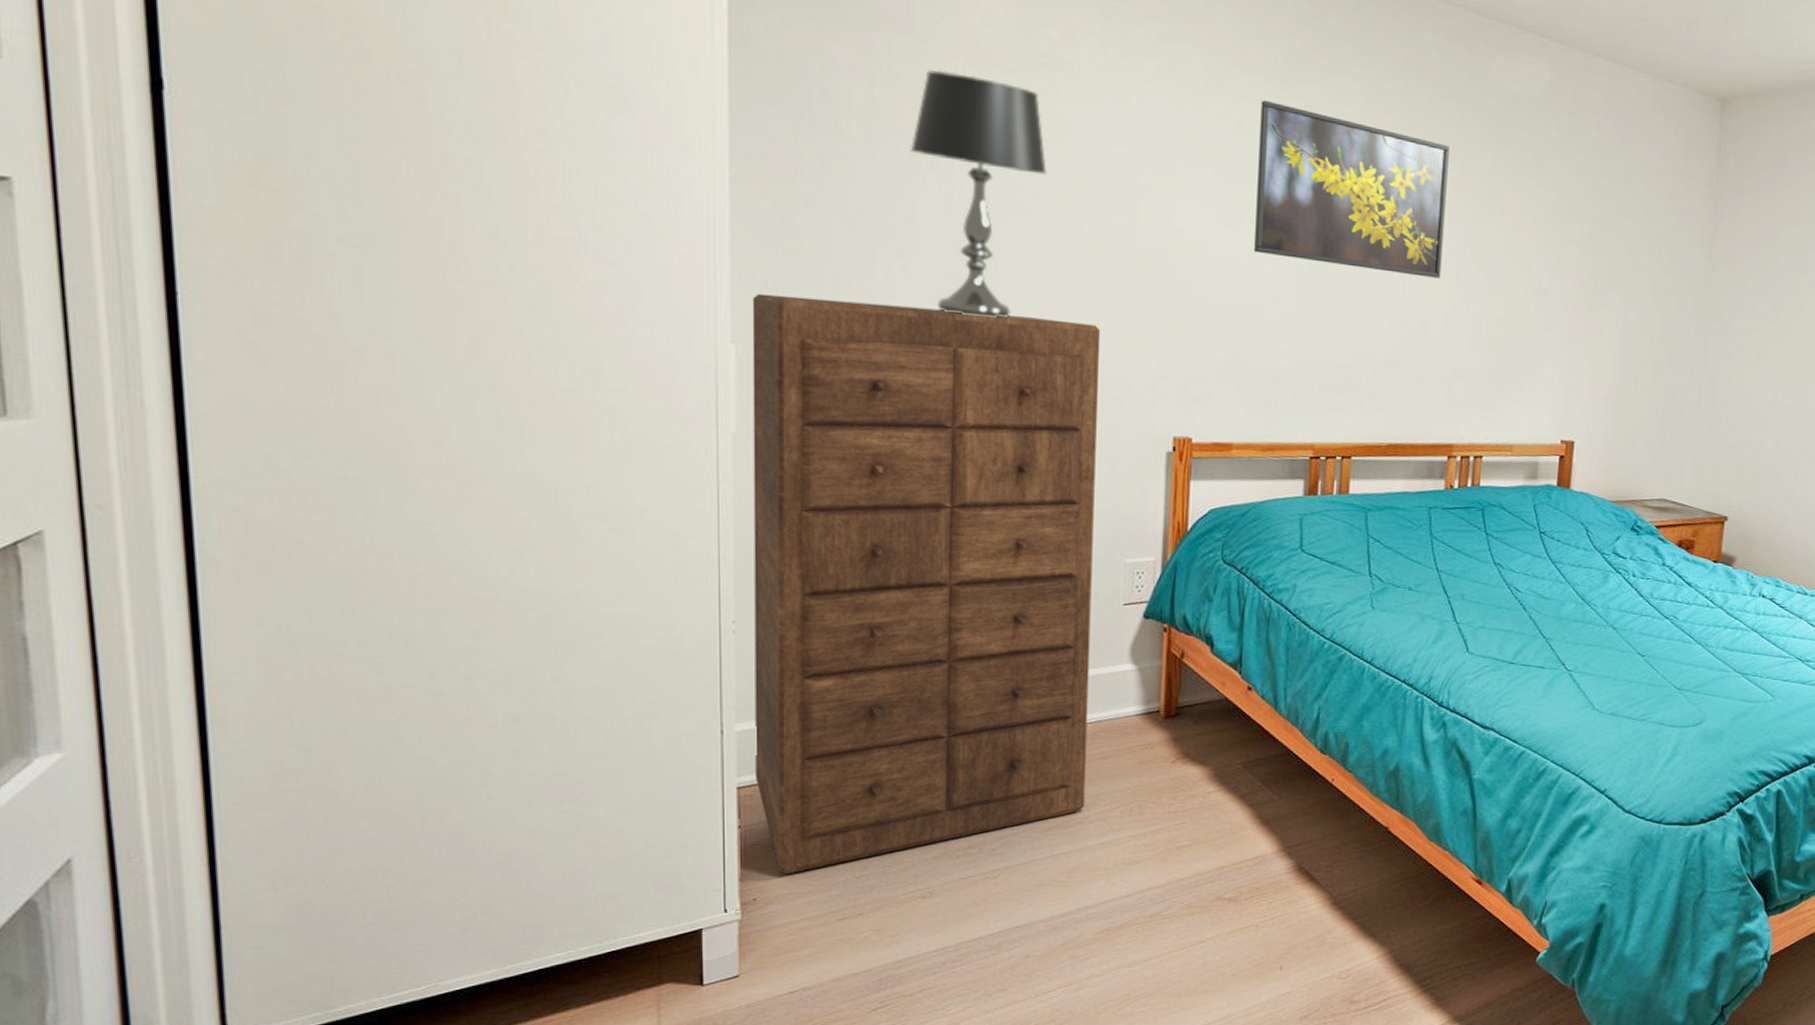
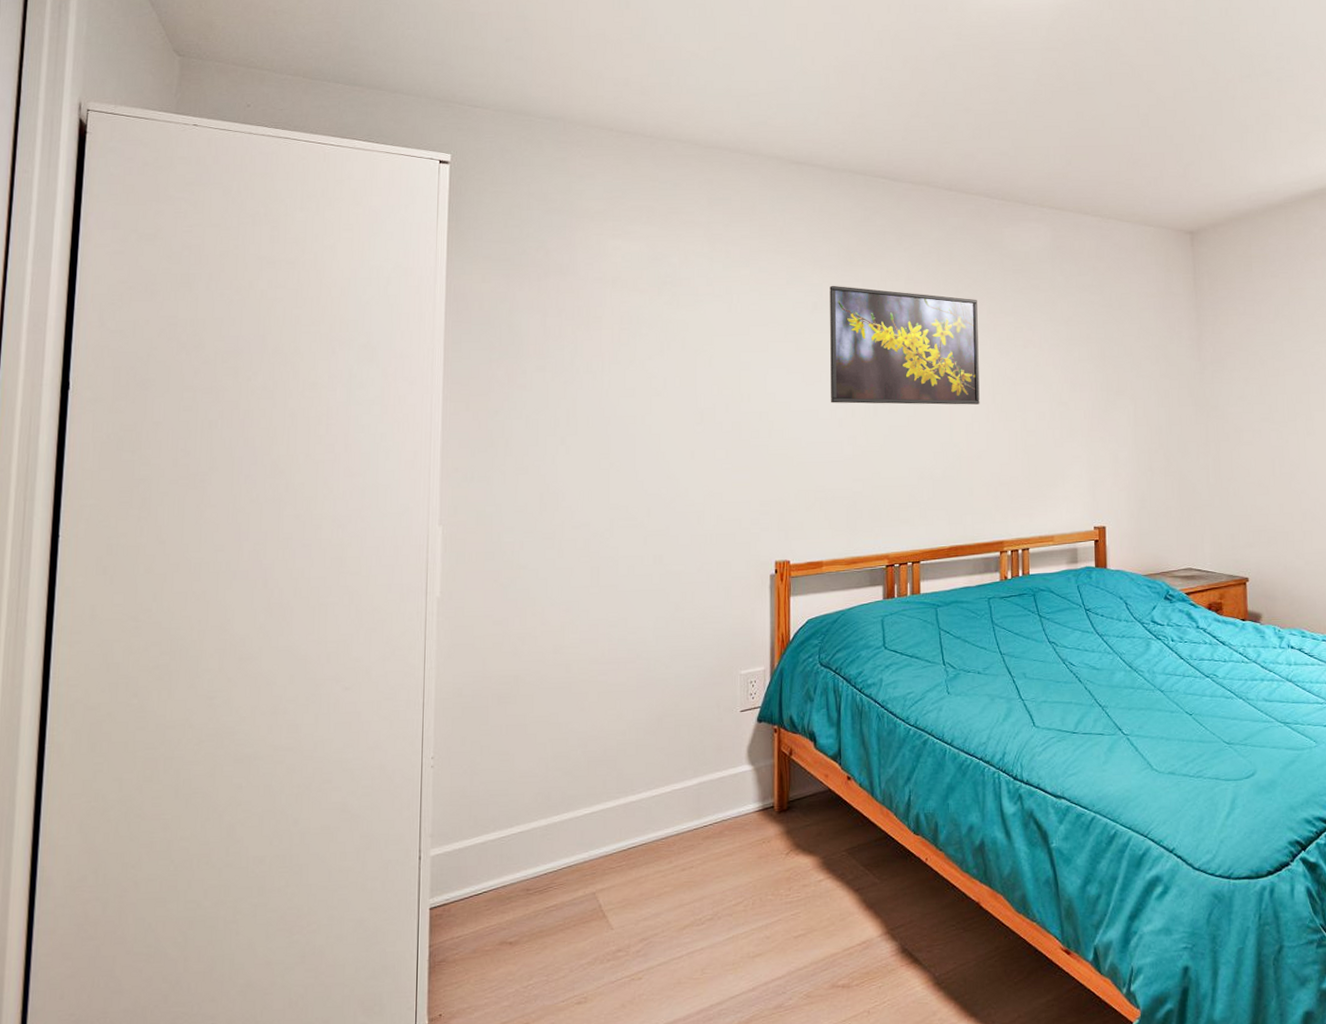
dresser: present [752,293,1101,874] -> none [445,476,715,989]
table lamp: present [910,70,1047,318] -> none [571,298,671,481]

